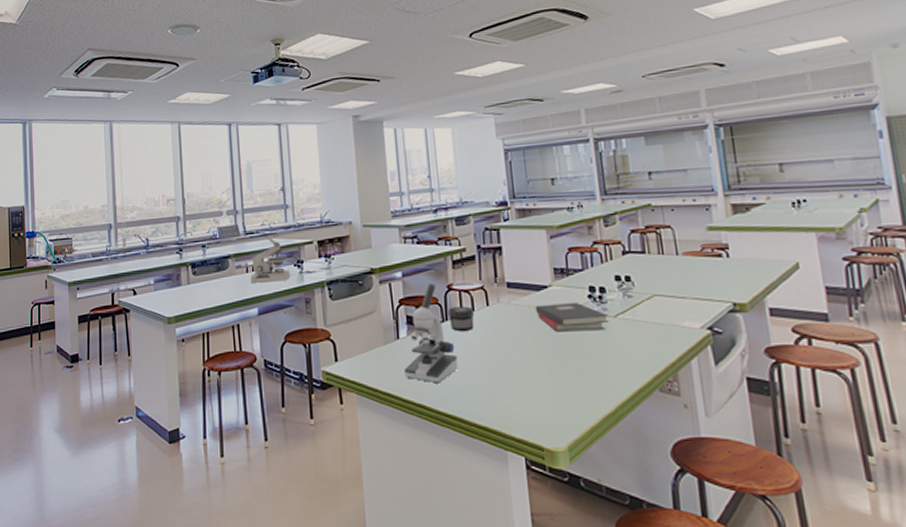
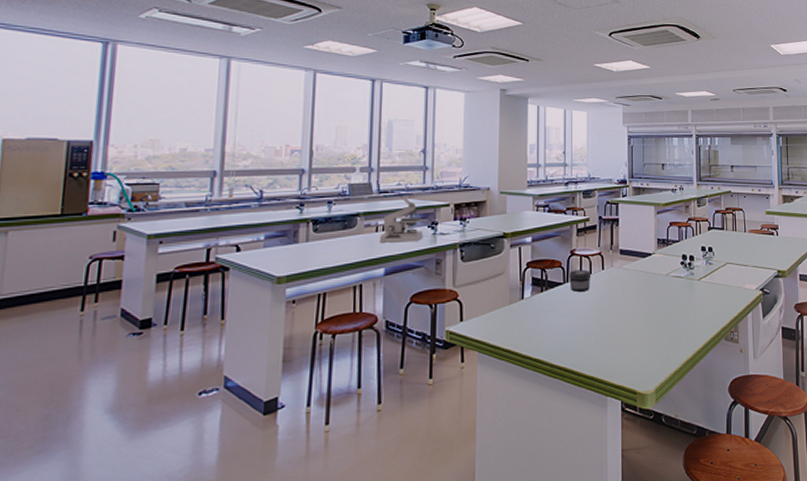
microscope: present [404,284,458,384] -> none [526,249,573,339]
hardback book: present [535,301,608,332] -> none [640,267,694,293]

